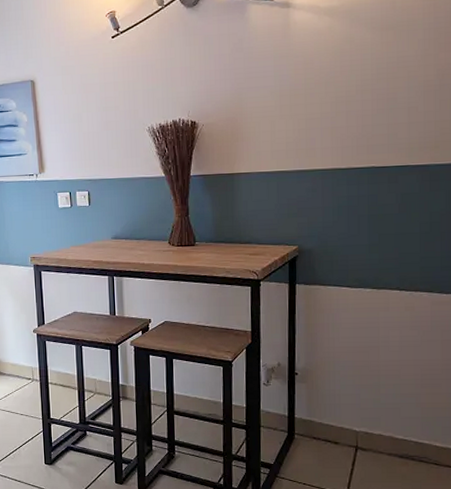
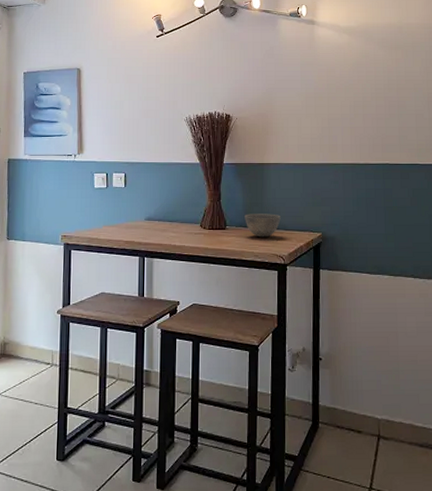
bowl: none [214,227,253,253] -> present [245,214,281,238]

